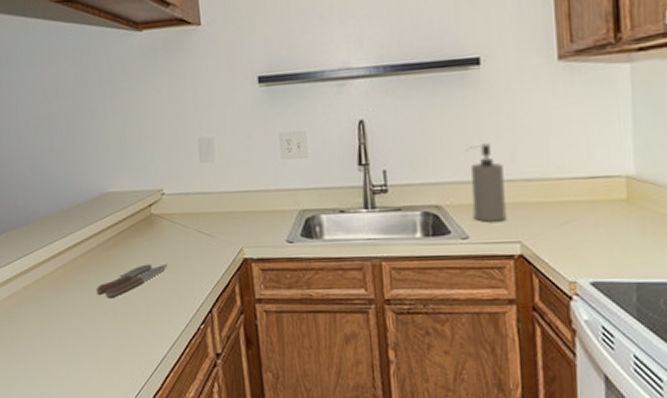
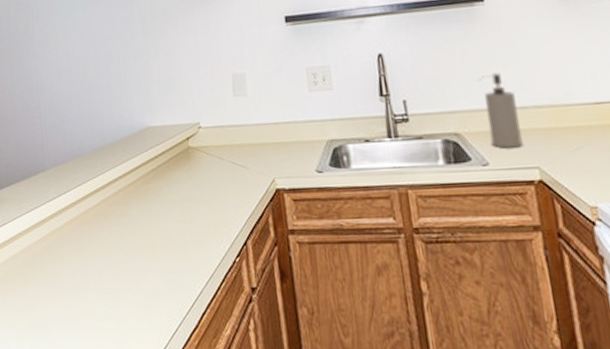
kitchen knife: present [95,263,168,297] -> none [135,195,204,231]

